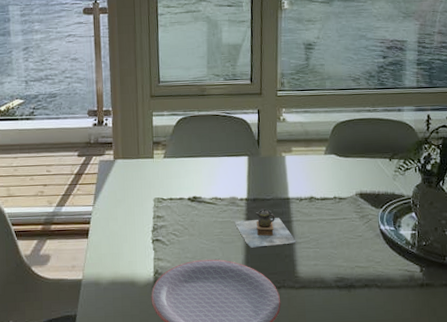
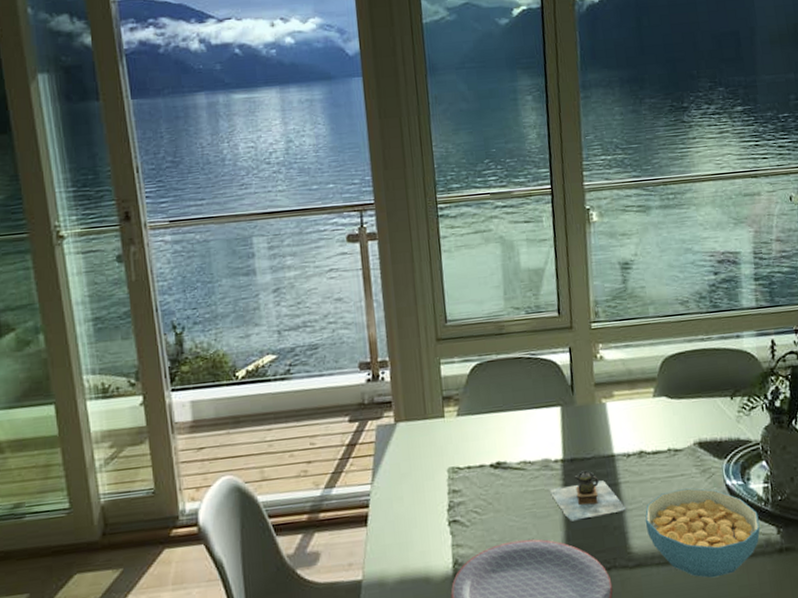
cereal bowl: none [311,229,406,302] -> present [645,488,760,578]

